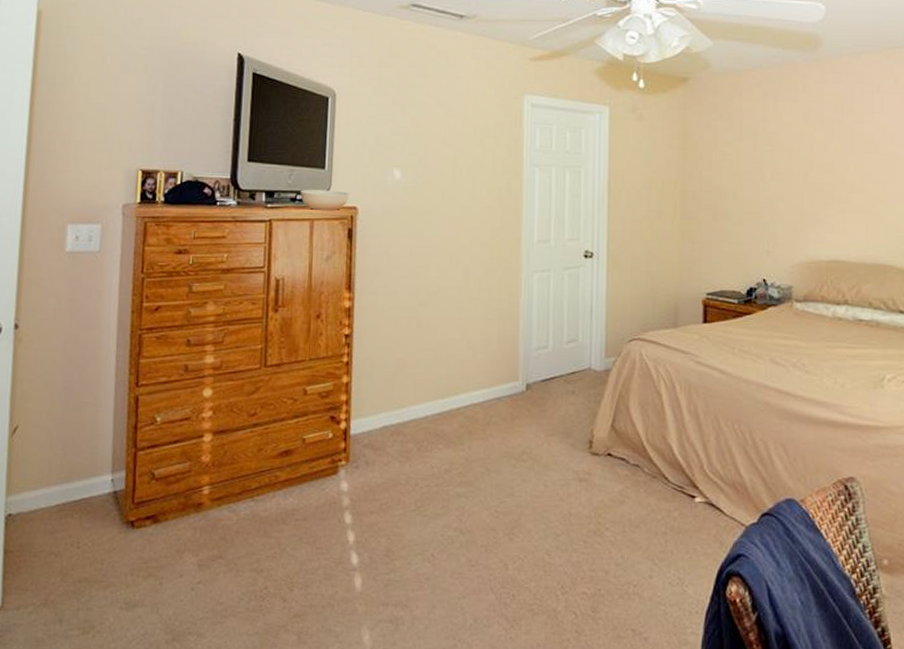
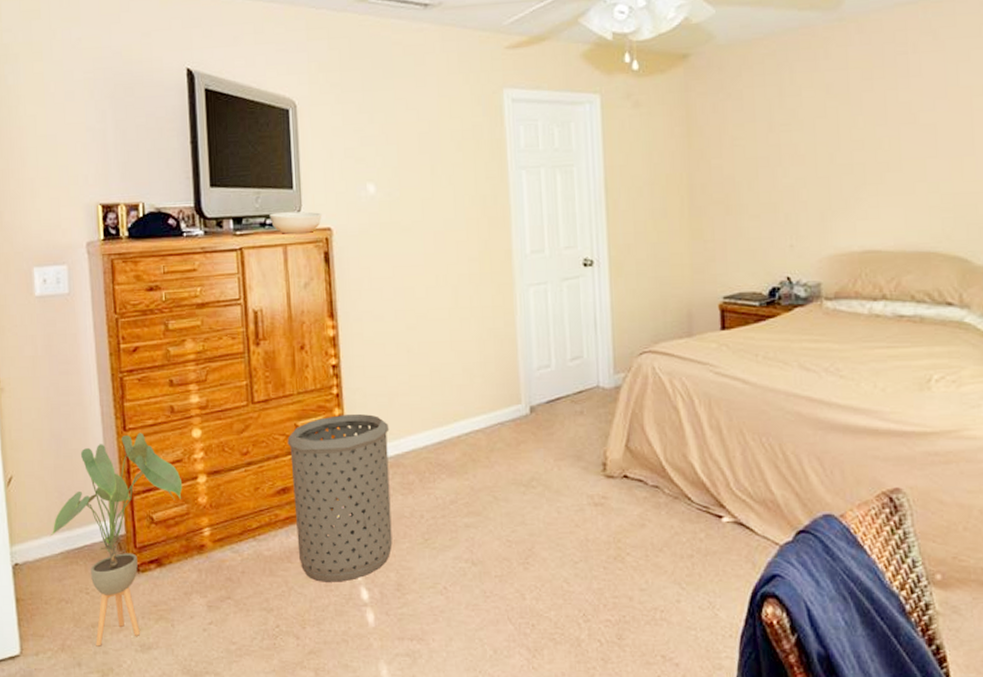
house plant: none [48,389,188,603] -> present [50,432,183,646]
laundry basket: none [294,382,394,546] -> present [287,414,393,582]

